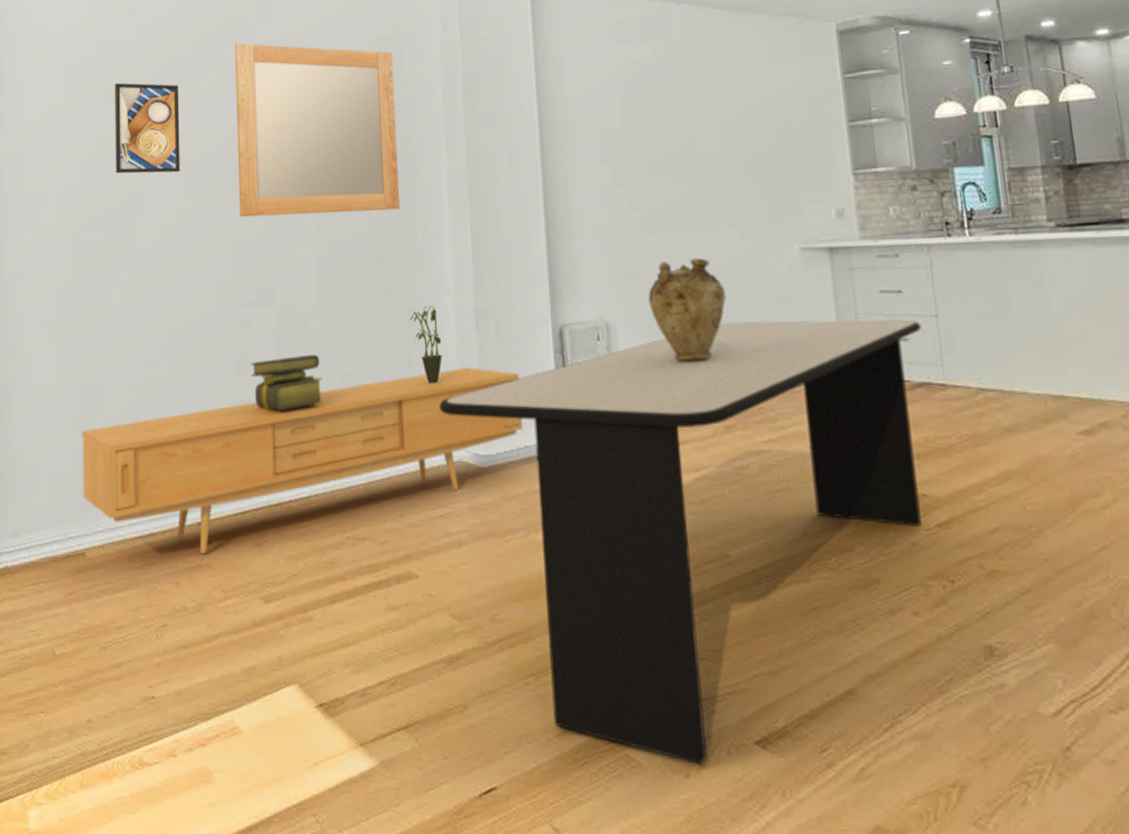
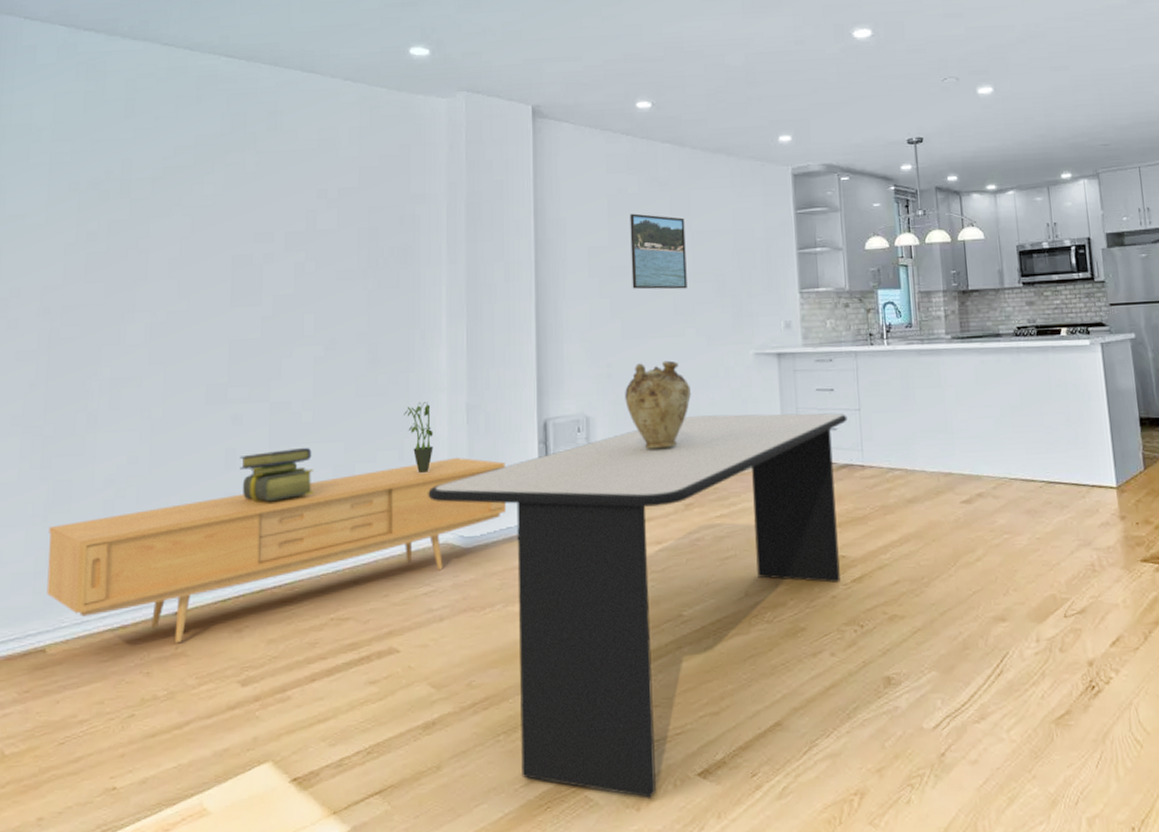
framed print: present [115,83,180,174] -> none [103,183,179,273]
home mirror: present [235,43,401,218] -> none [236,151,400,318]
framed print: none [644,88,716,176] -> present [630,213,687,290]

